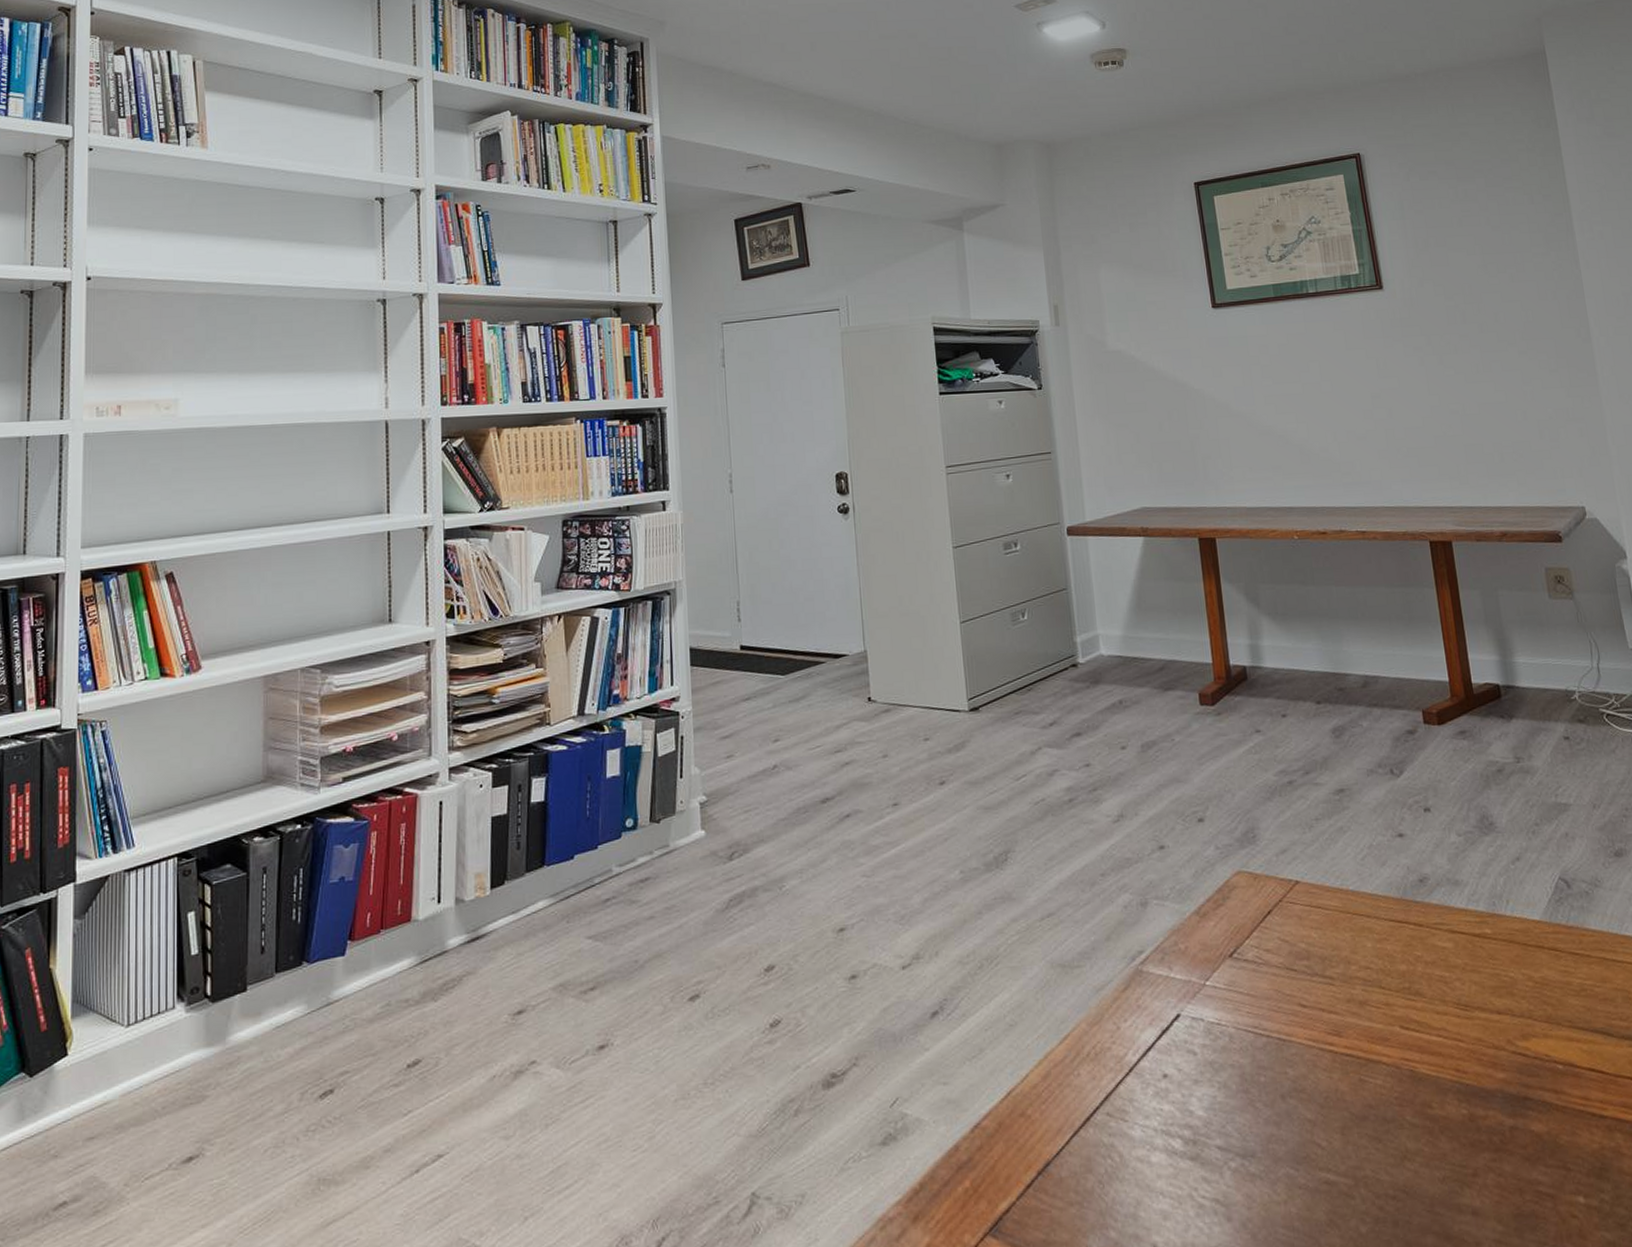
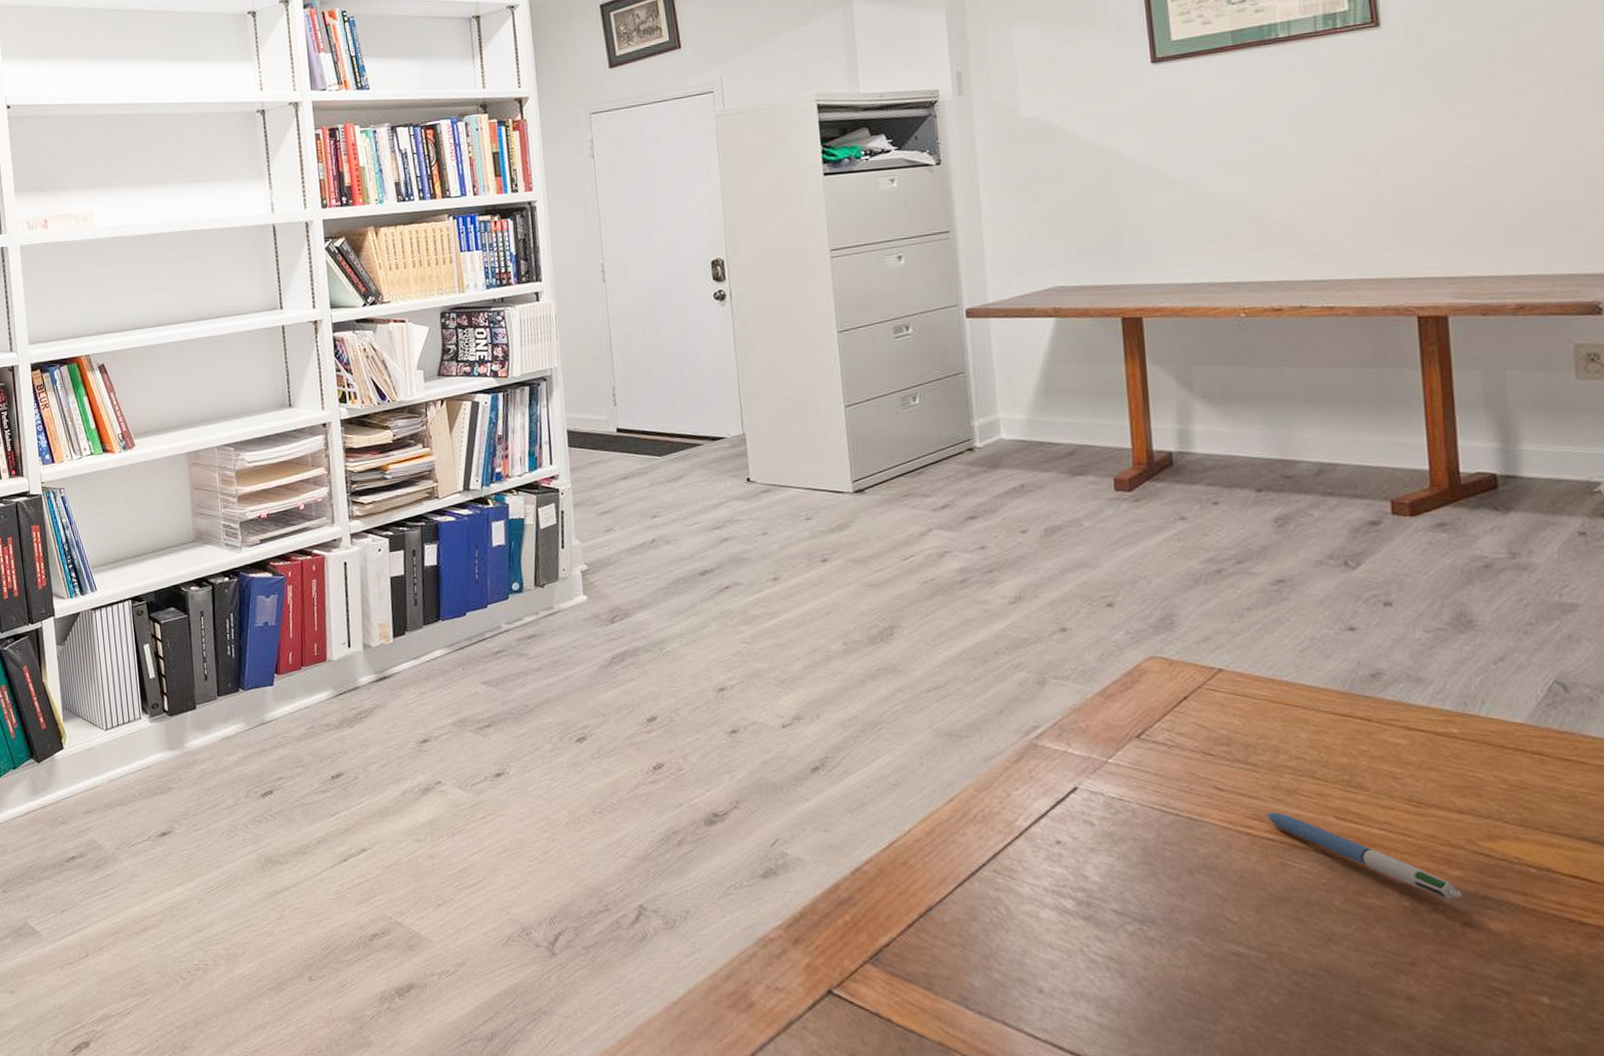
pen: none [1342,1026,1508,1103] -> present [1265,812,1463,899]

